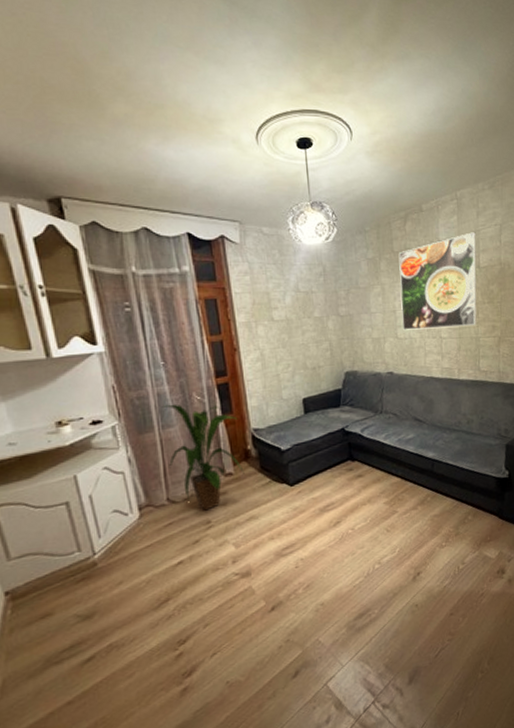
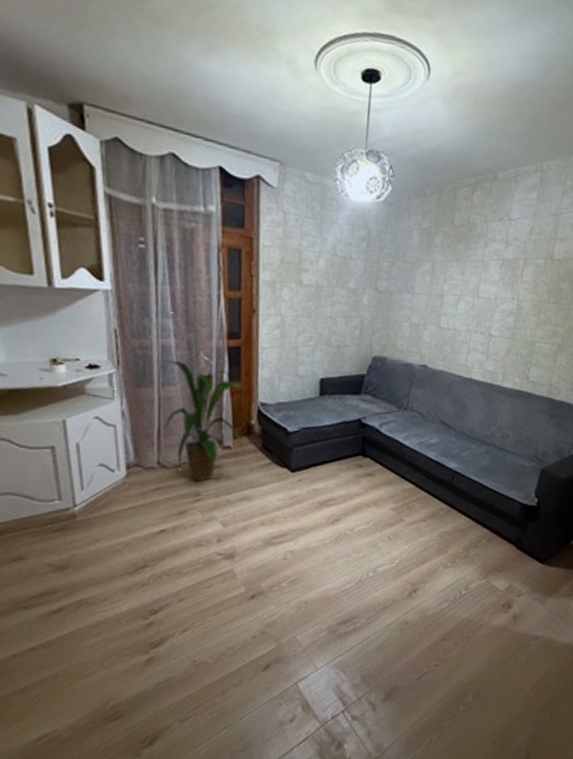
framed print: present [398,232,477,330] -> none [448,214,556,328]

